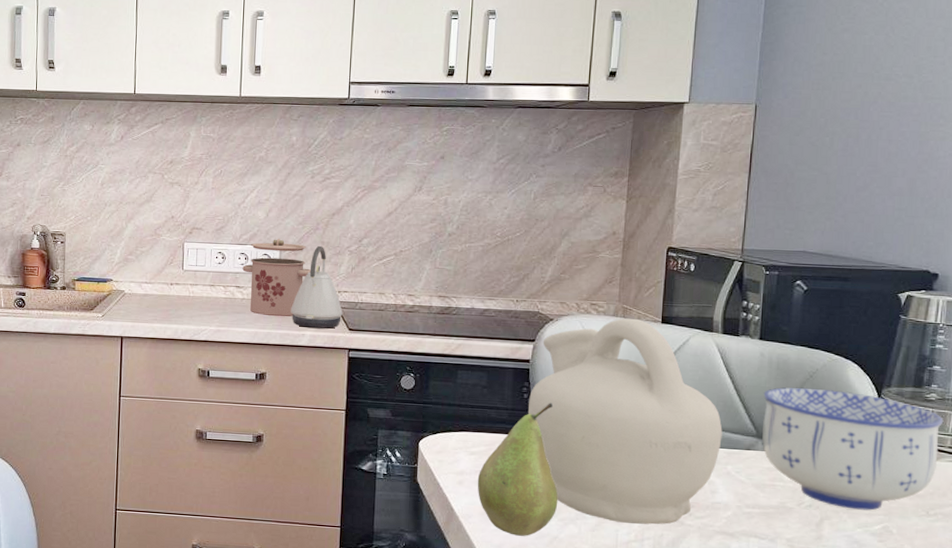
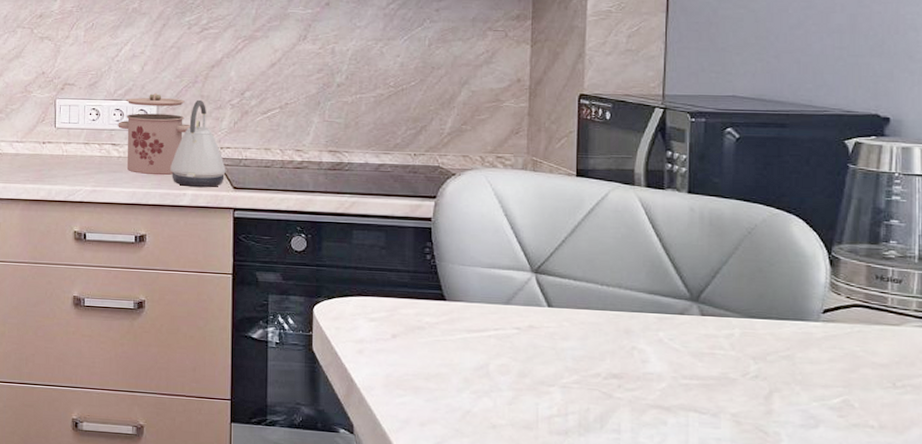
fruit: present [477,403,558,536] -> none [379,264,470,410]
teapot: present [527,318,723,525] -> none [431,171,651,398]
bowl: present [761,387,944,511] -> none [696,245,907,382]

